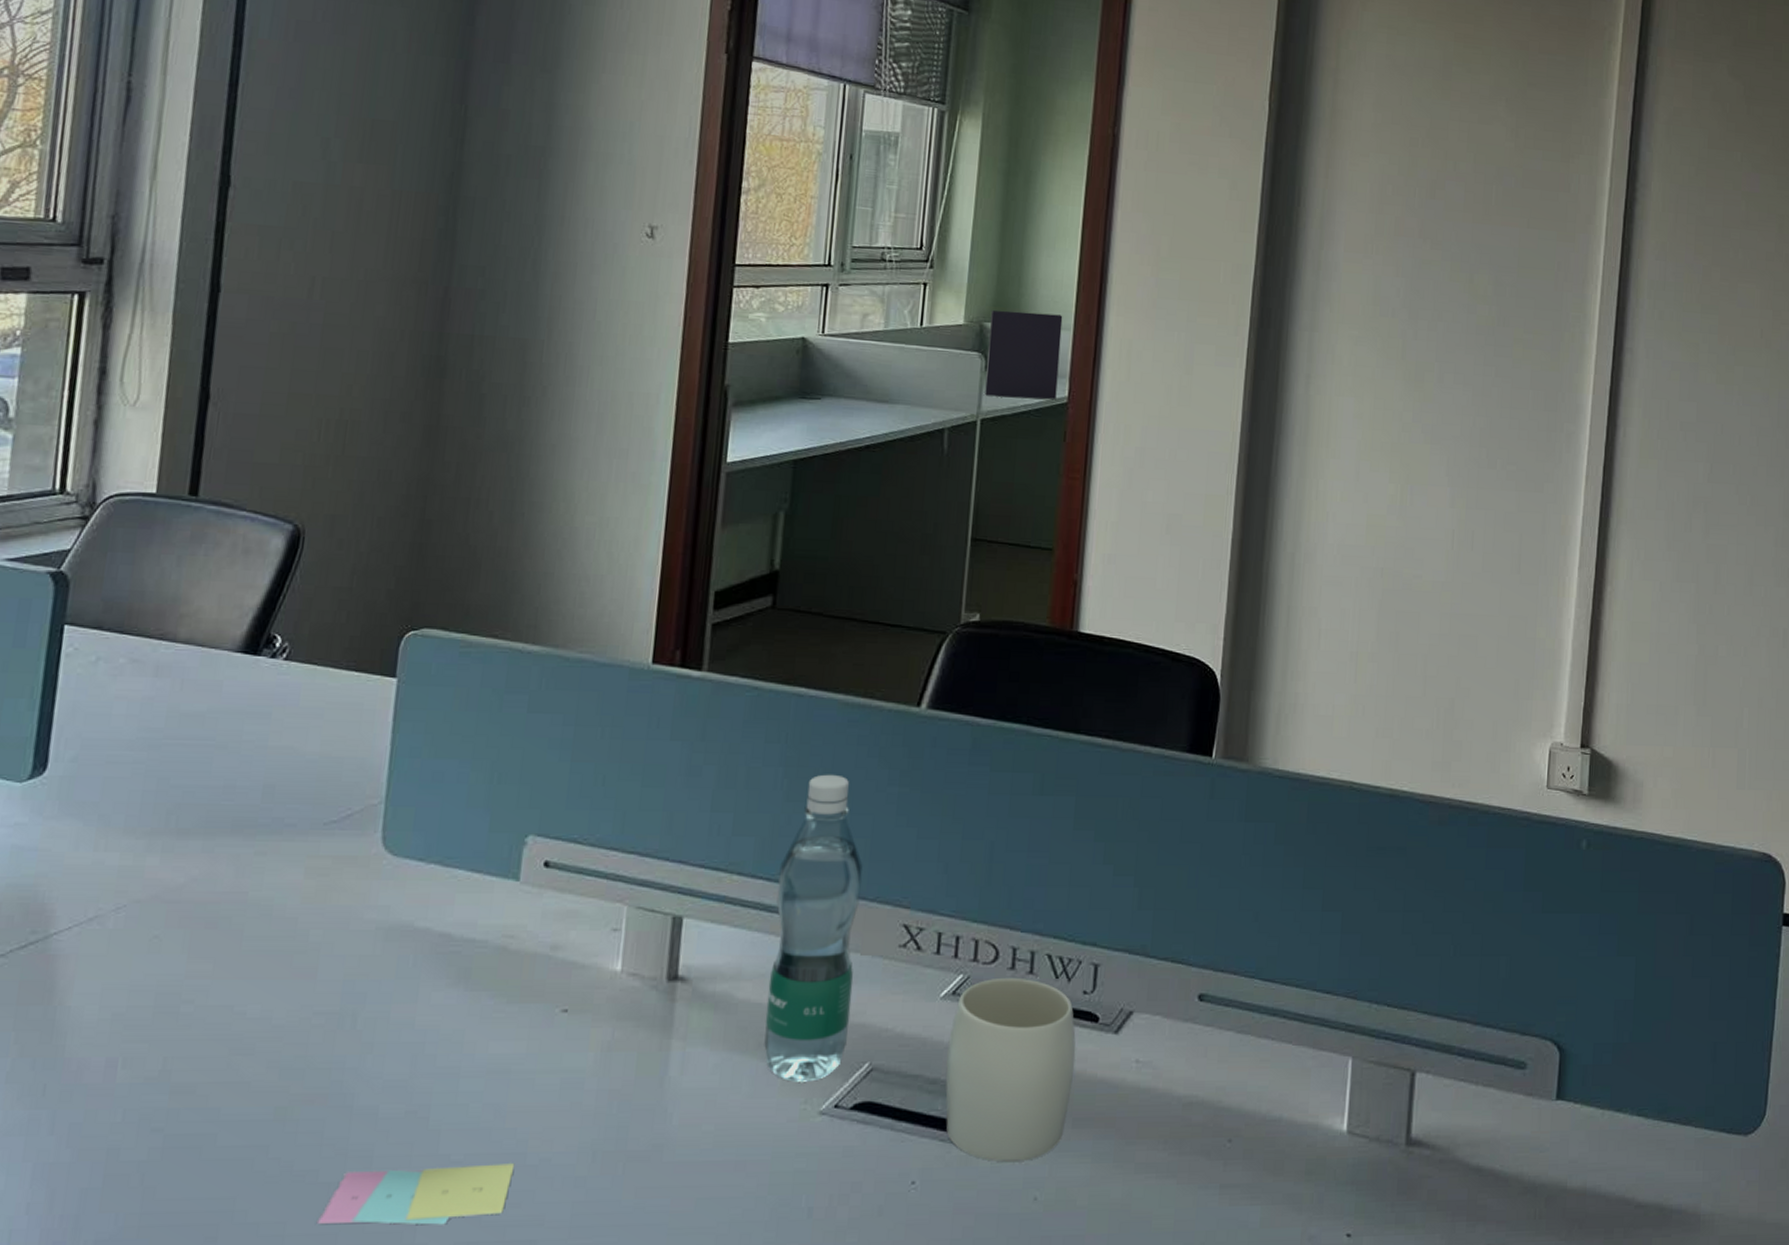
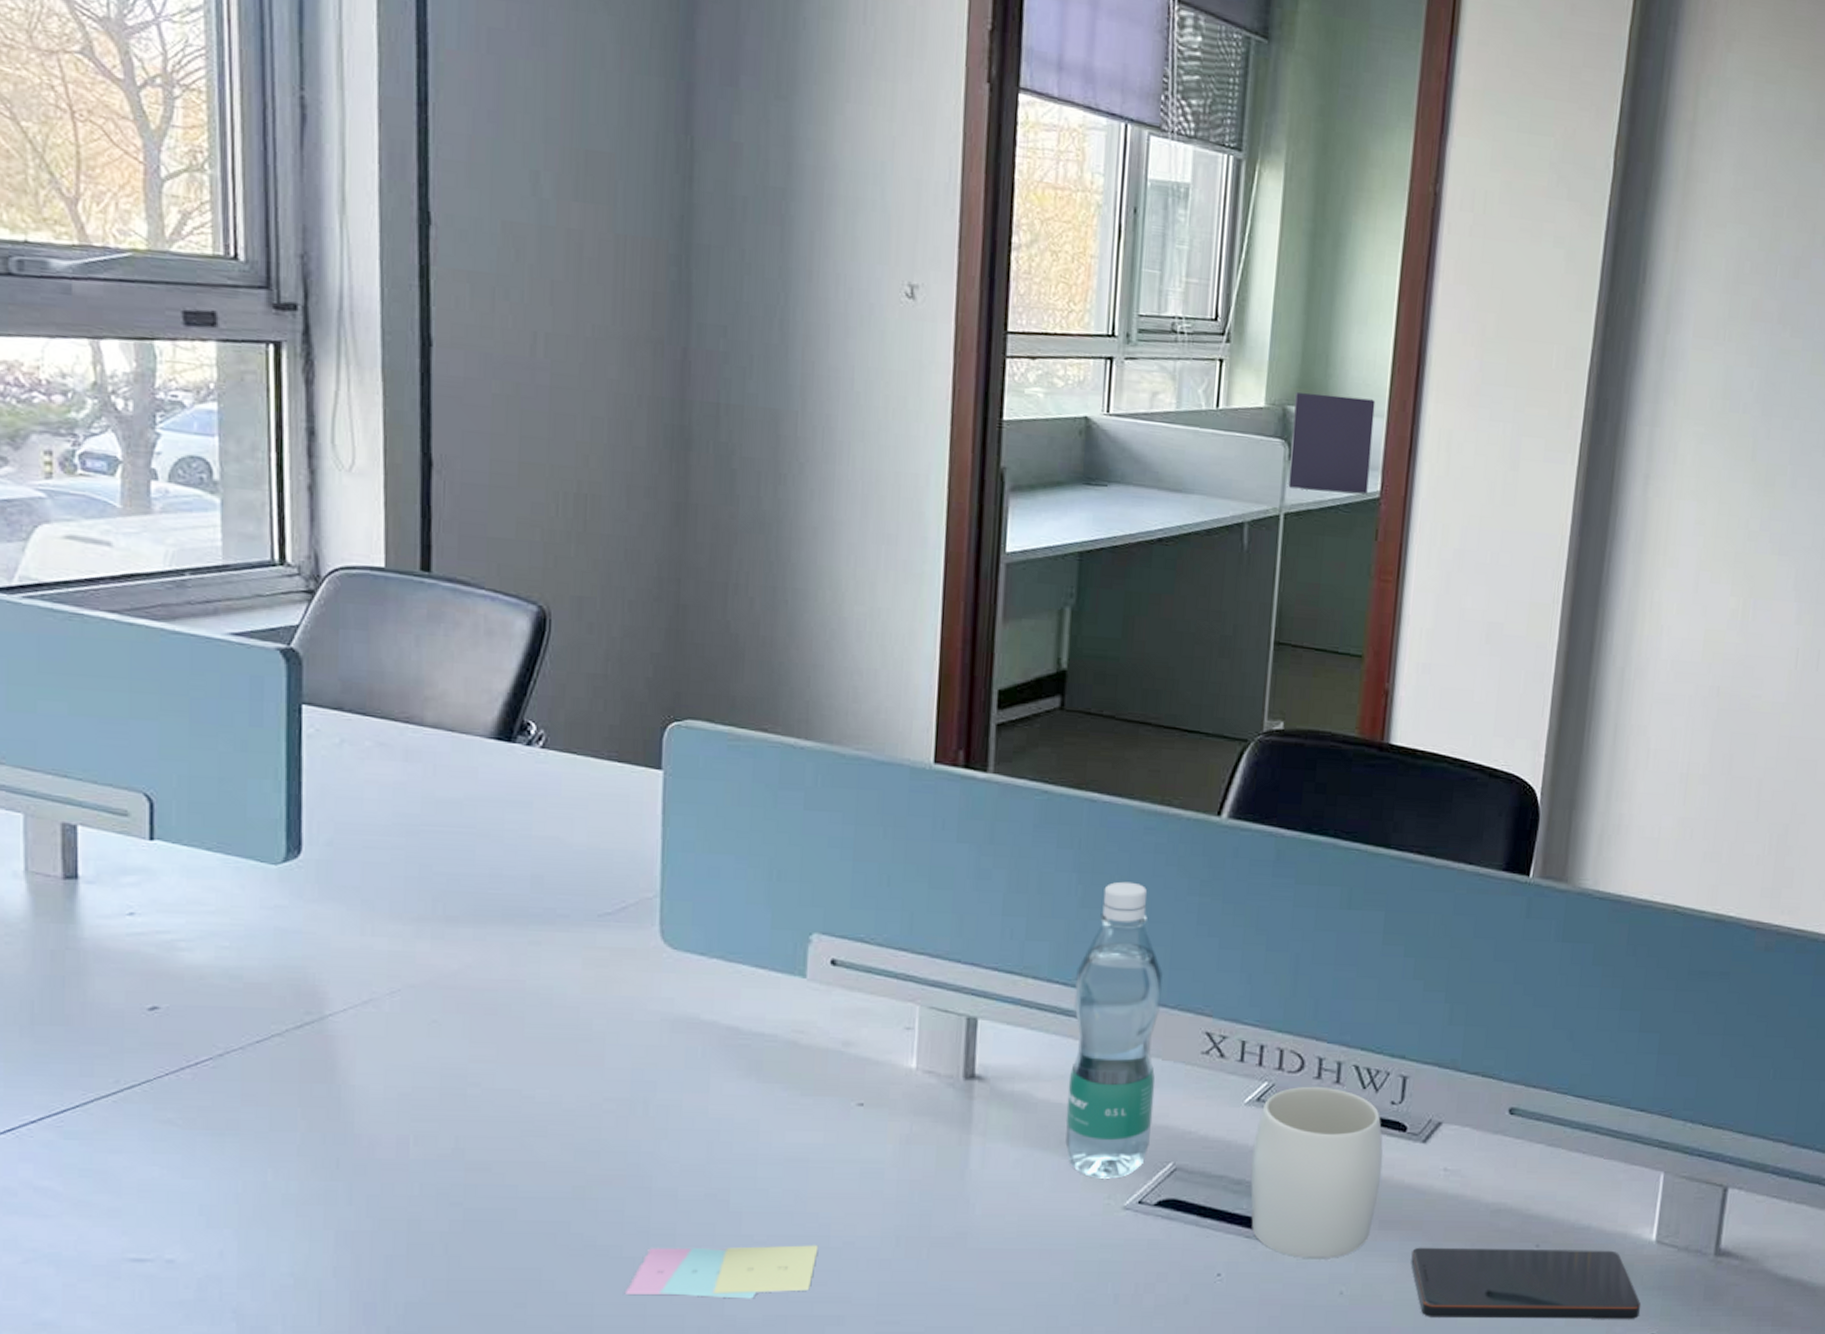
phone: none [1104,1143,1334,1223] -> present [1411,1247,1640,1319]

